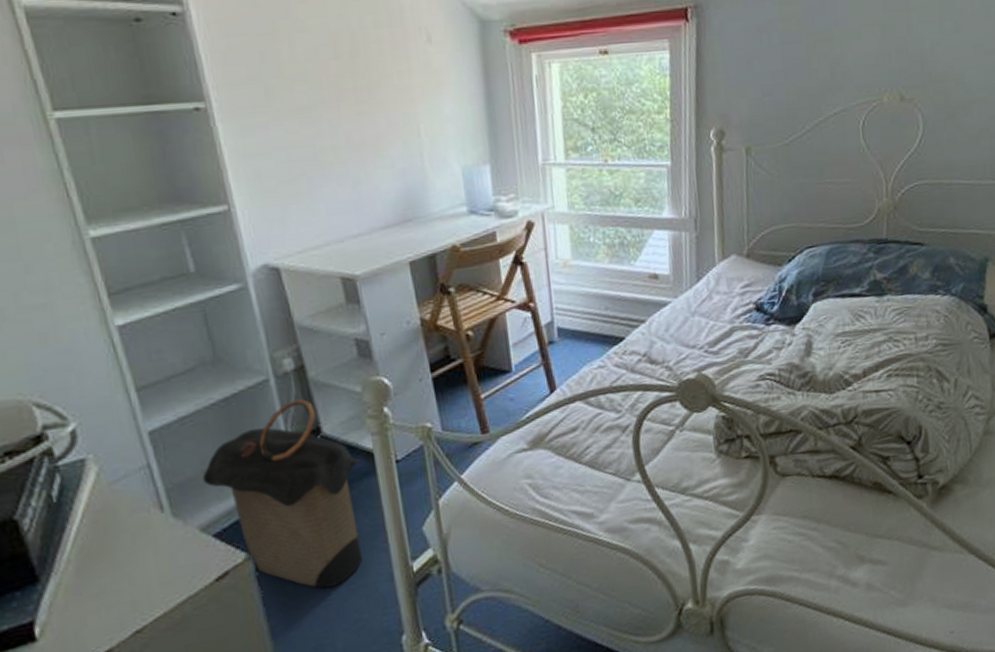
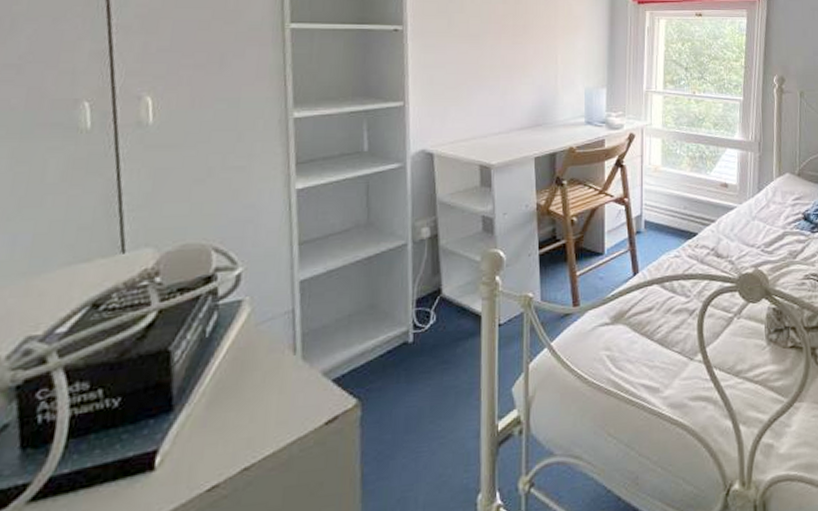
laundry hamper: present [202,399,362,589] -> none [335,263,471,440]

